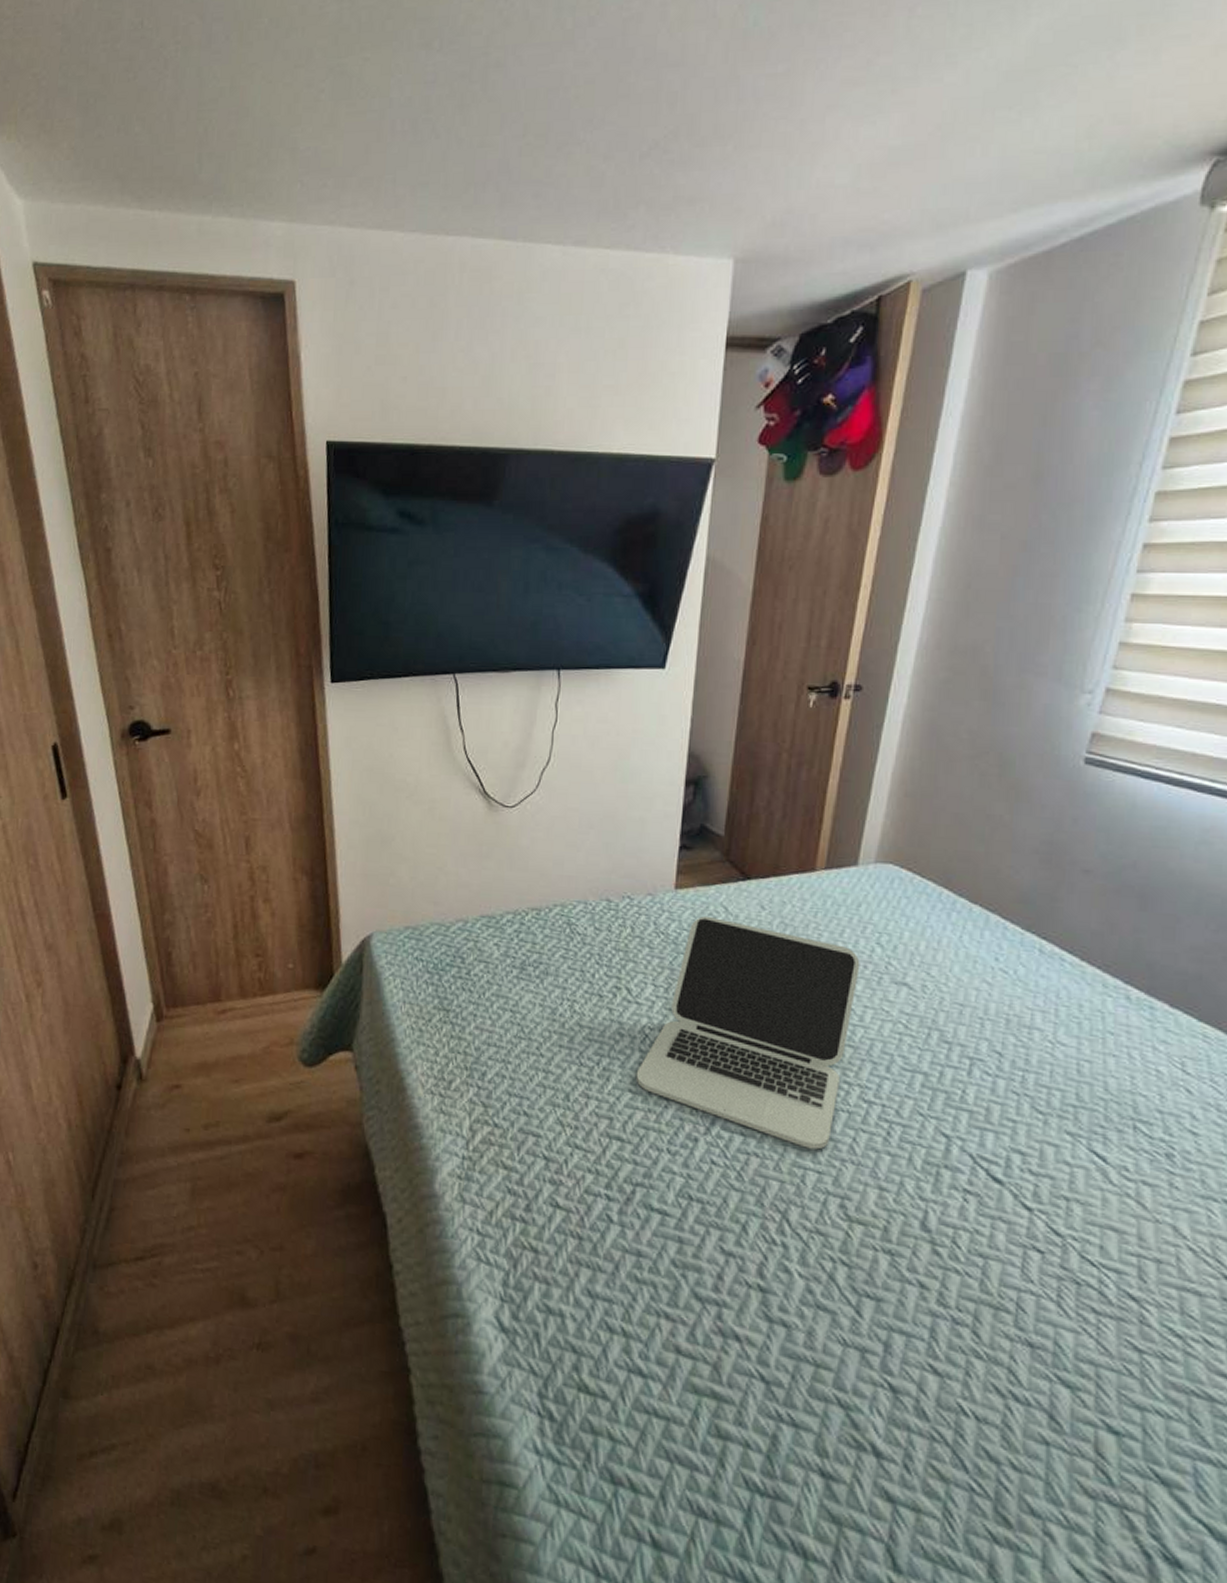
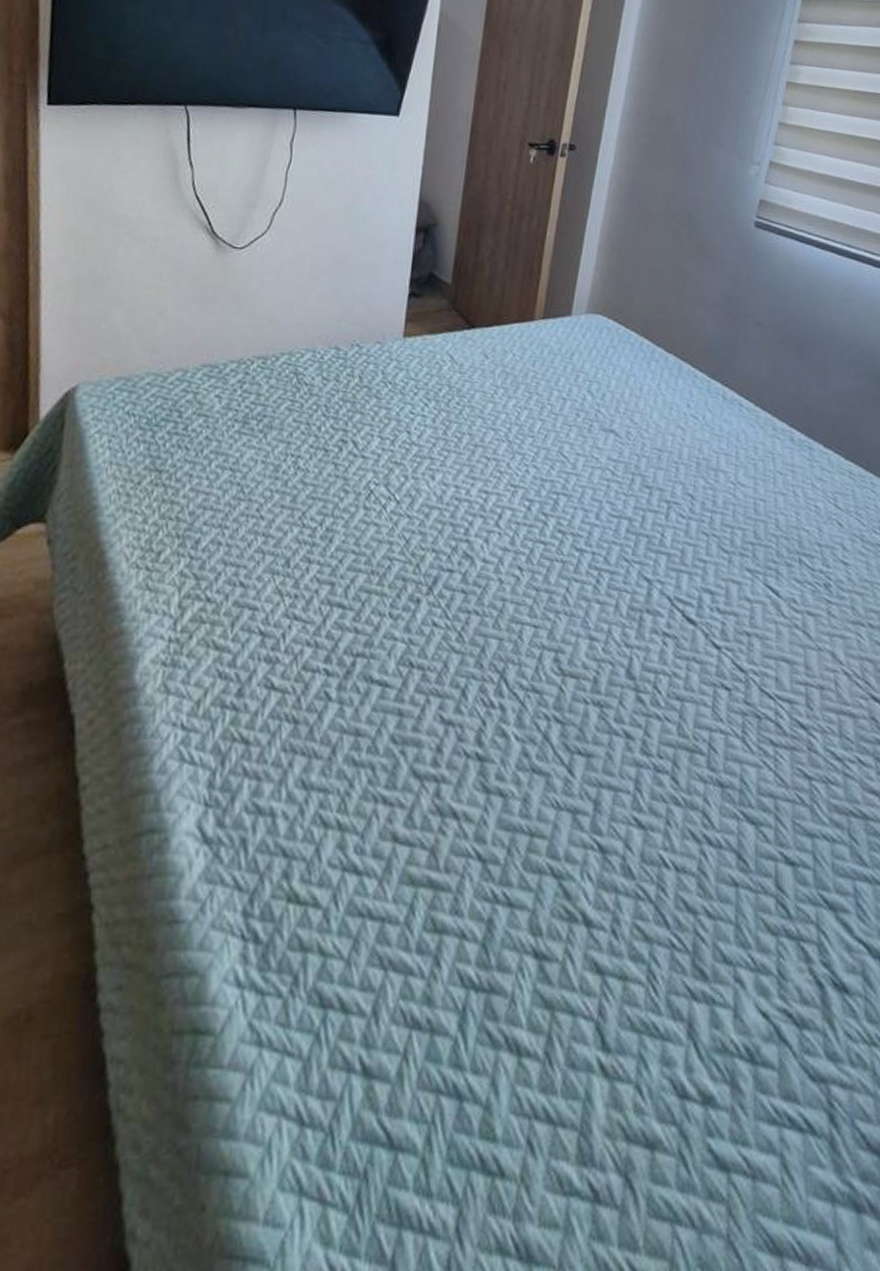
laptop: present [635,915,860,1150] -> none [359,364,573,603]

